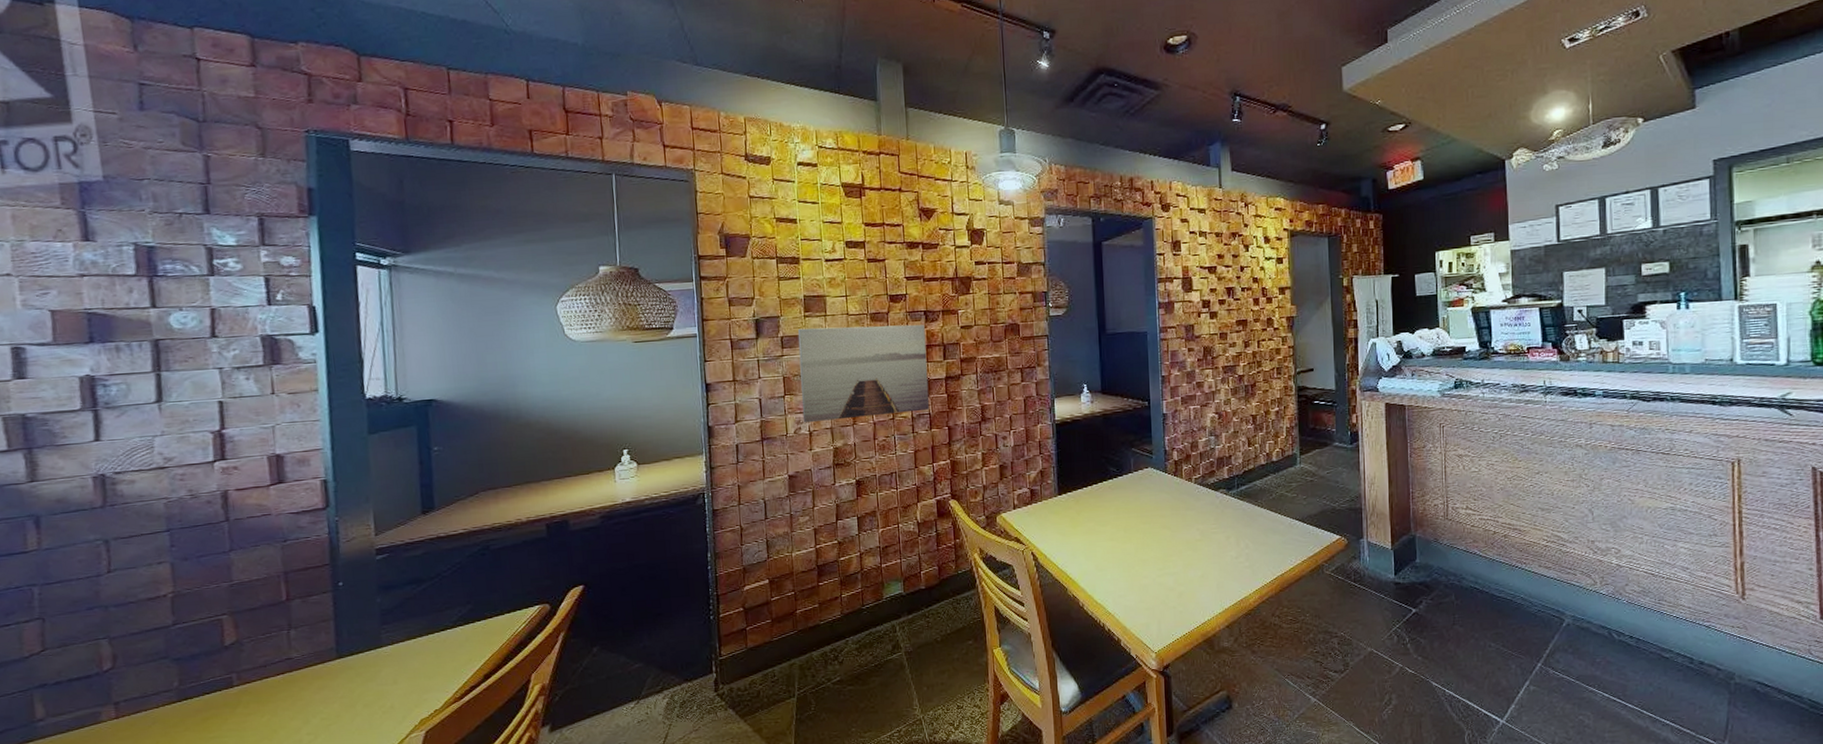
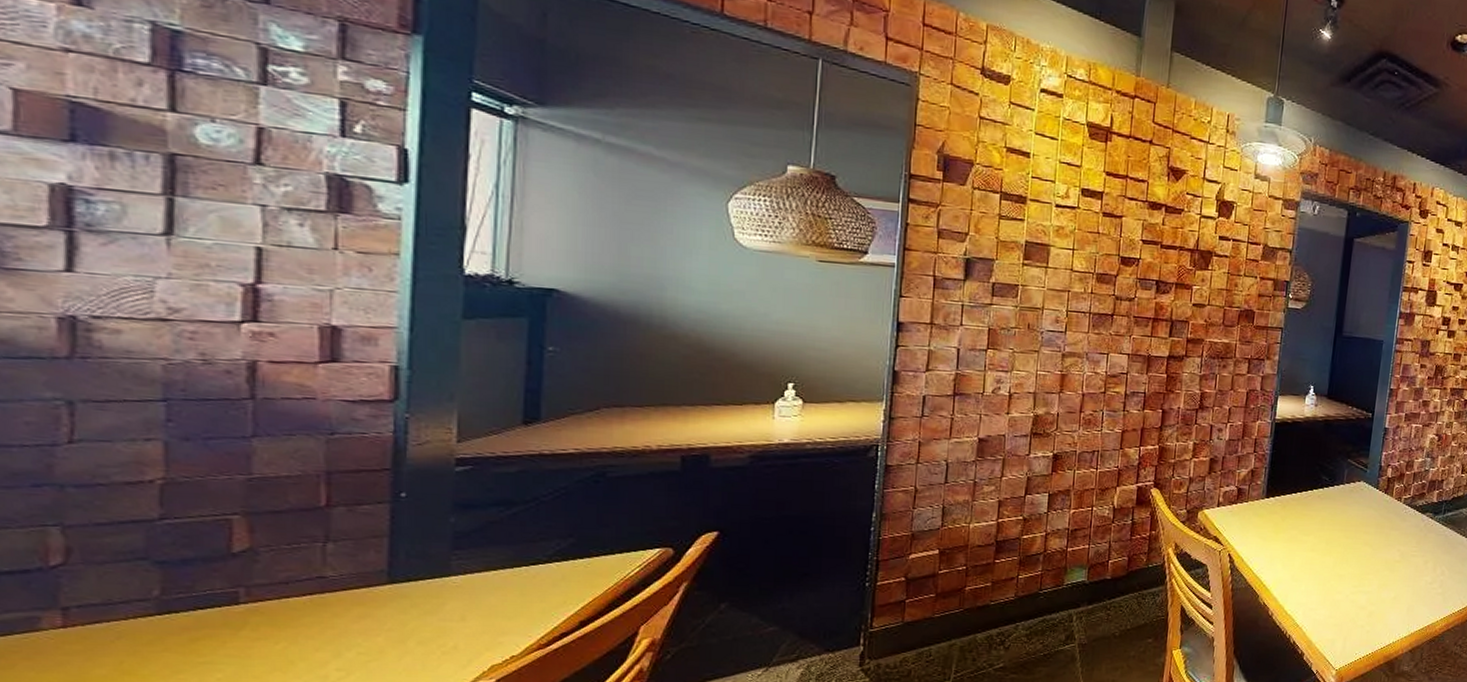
wall art: present [797,324,930,423] -> none [1004,277,1154,389]

